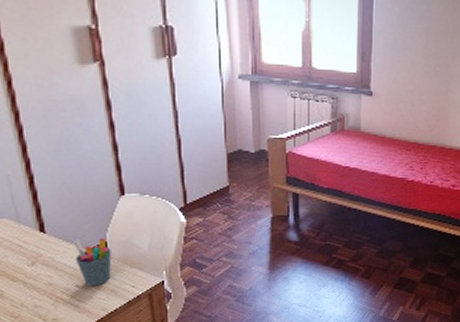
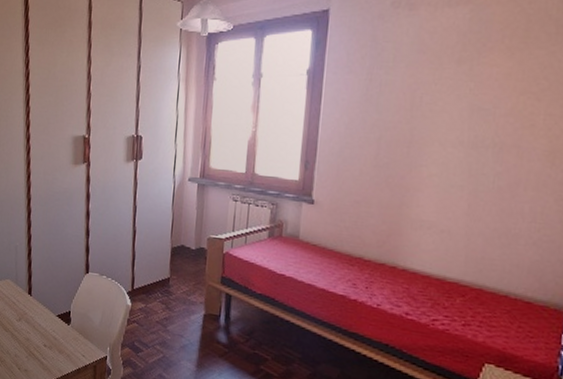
pen holder: present [73,237,112,287] -> none [47,305,73,349]

